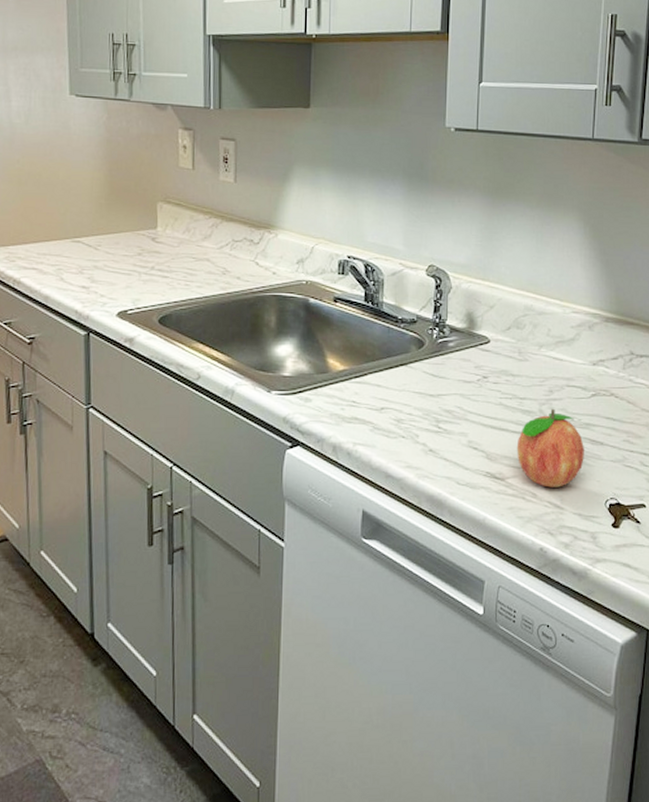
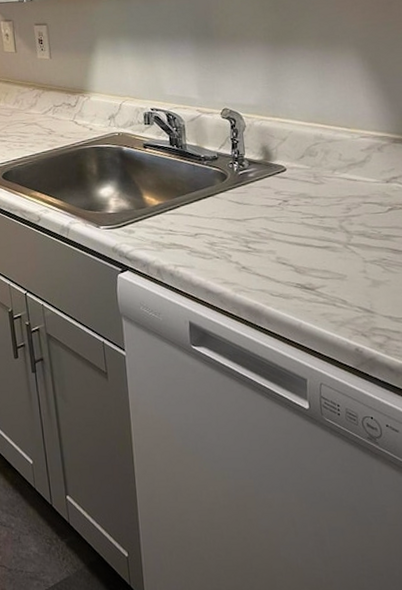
fruit: present [516,408,584,488] -> none [322,224,388,294]

